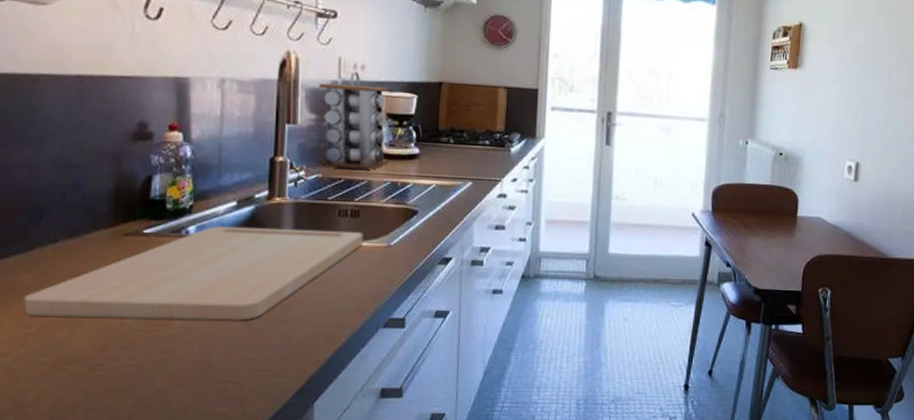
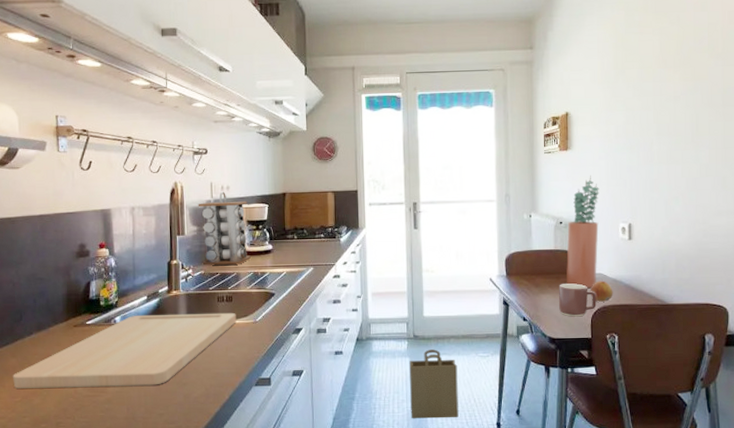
shopping bag: none [582,294,644,377] -> present [409,349,459,419]
mug: none [768,226,812,266] -> present [558,283,597,317]
vase: none [780,101,828,234] -> present [566,175,599,289]
fruit: none [805,226,831,251] -> present [589,280,613,302]

